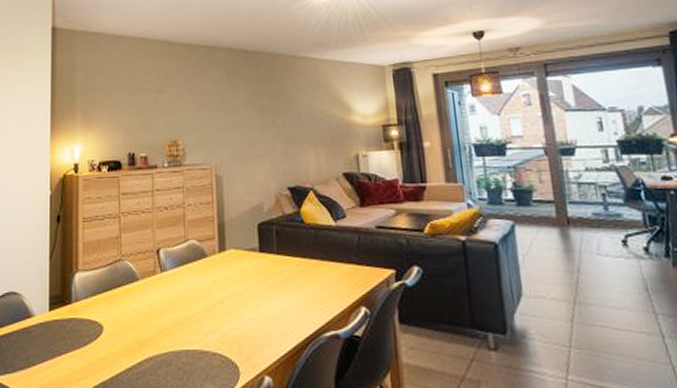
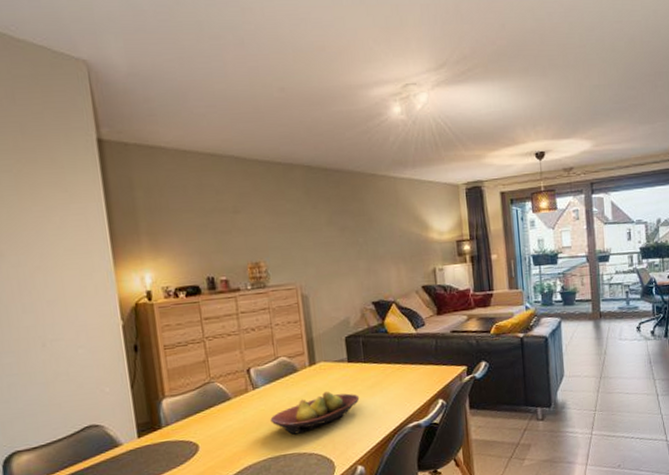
fruit bowl: none [175,283,271,328] -> present [270,392,360,435]

